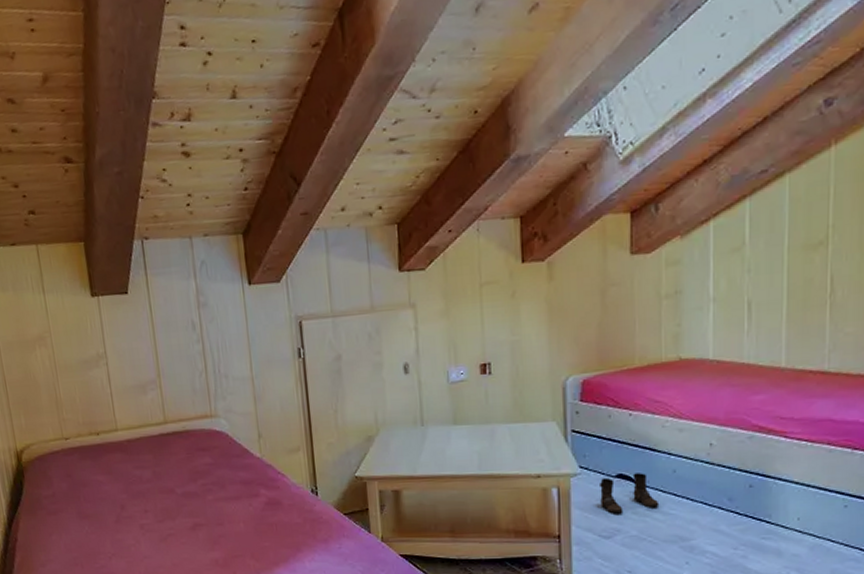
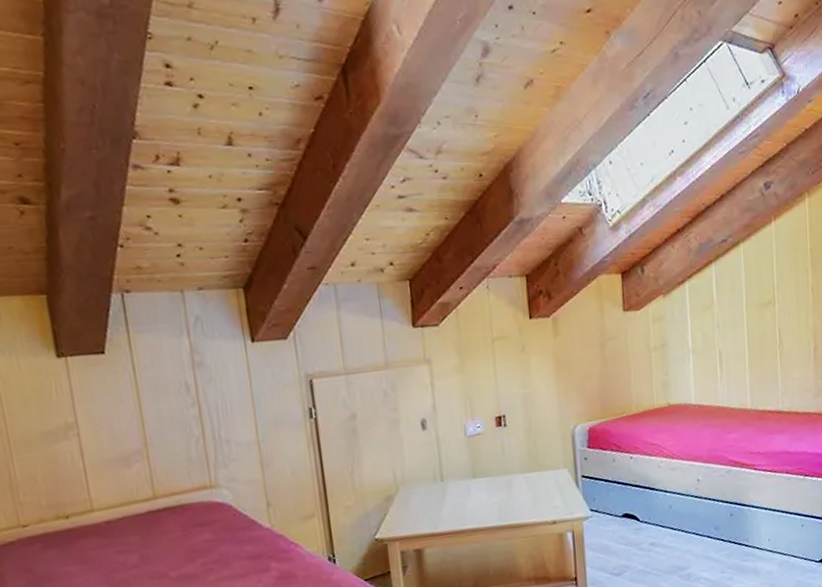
boots: present [598,473,660,514] -> none [608,511,660,552]

